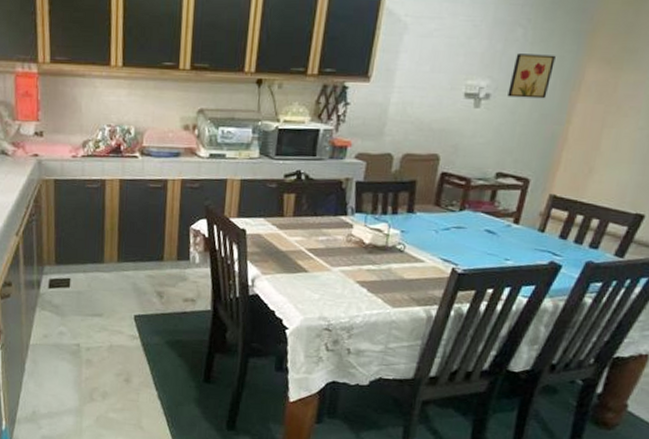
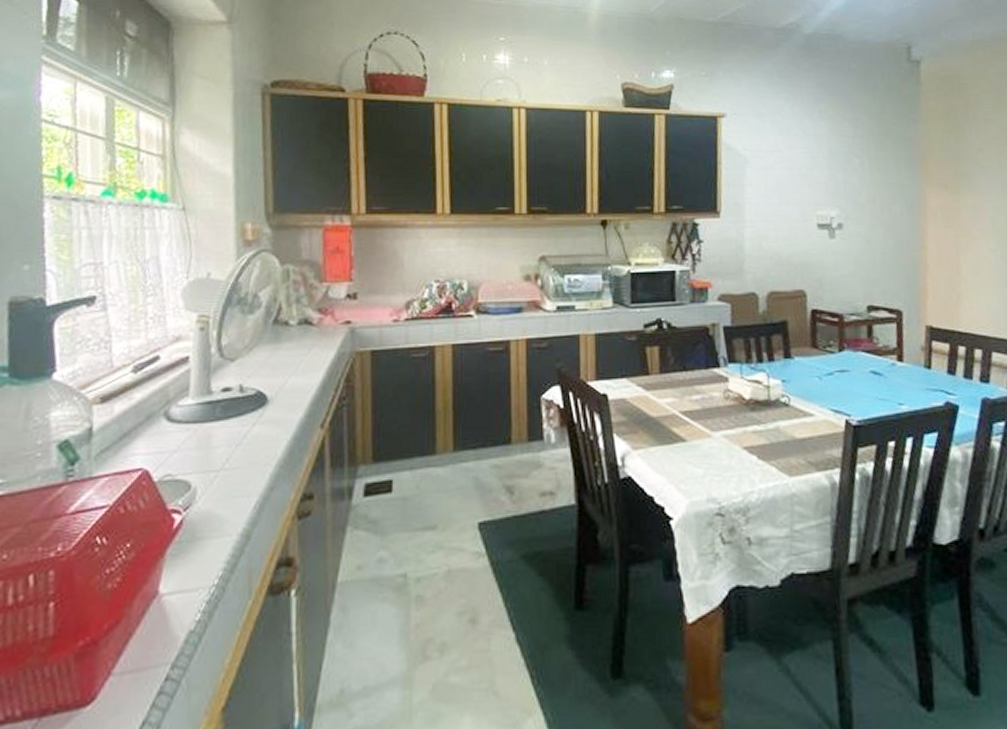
wall art: present [507,53,556,99] -> none [858,182,897,226]

